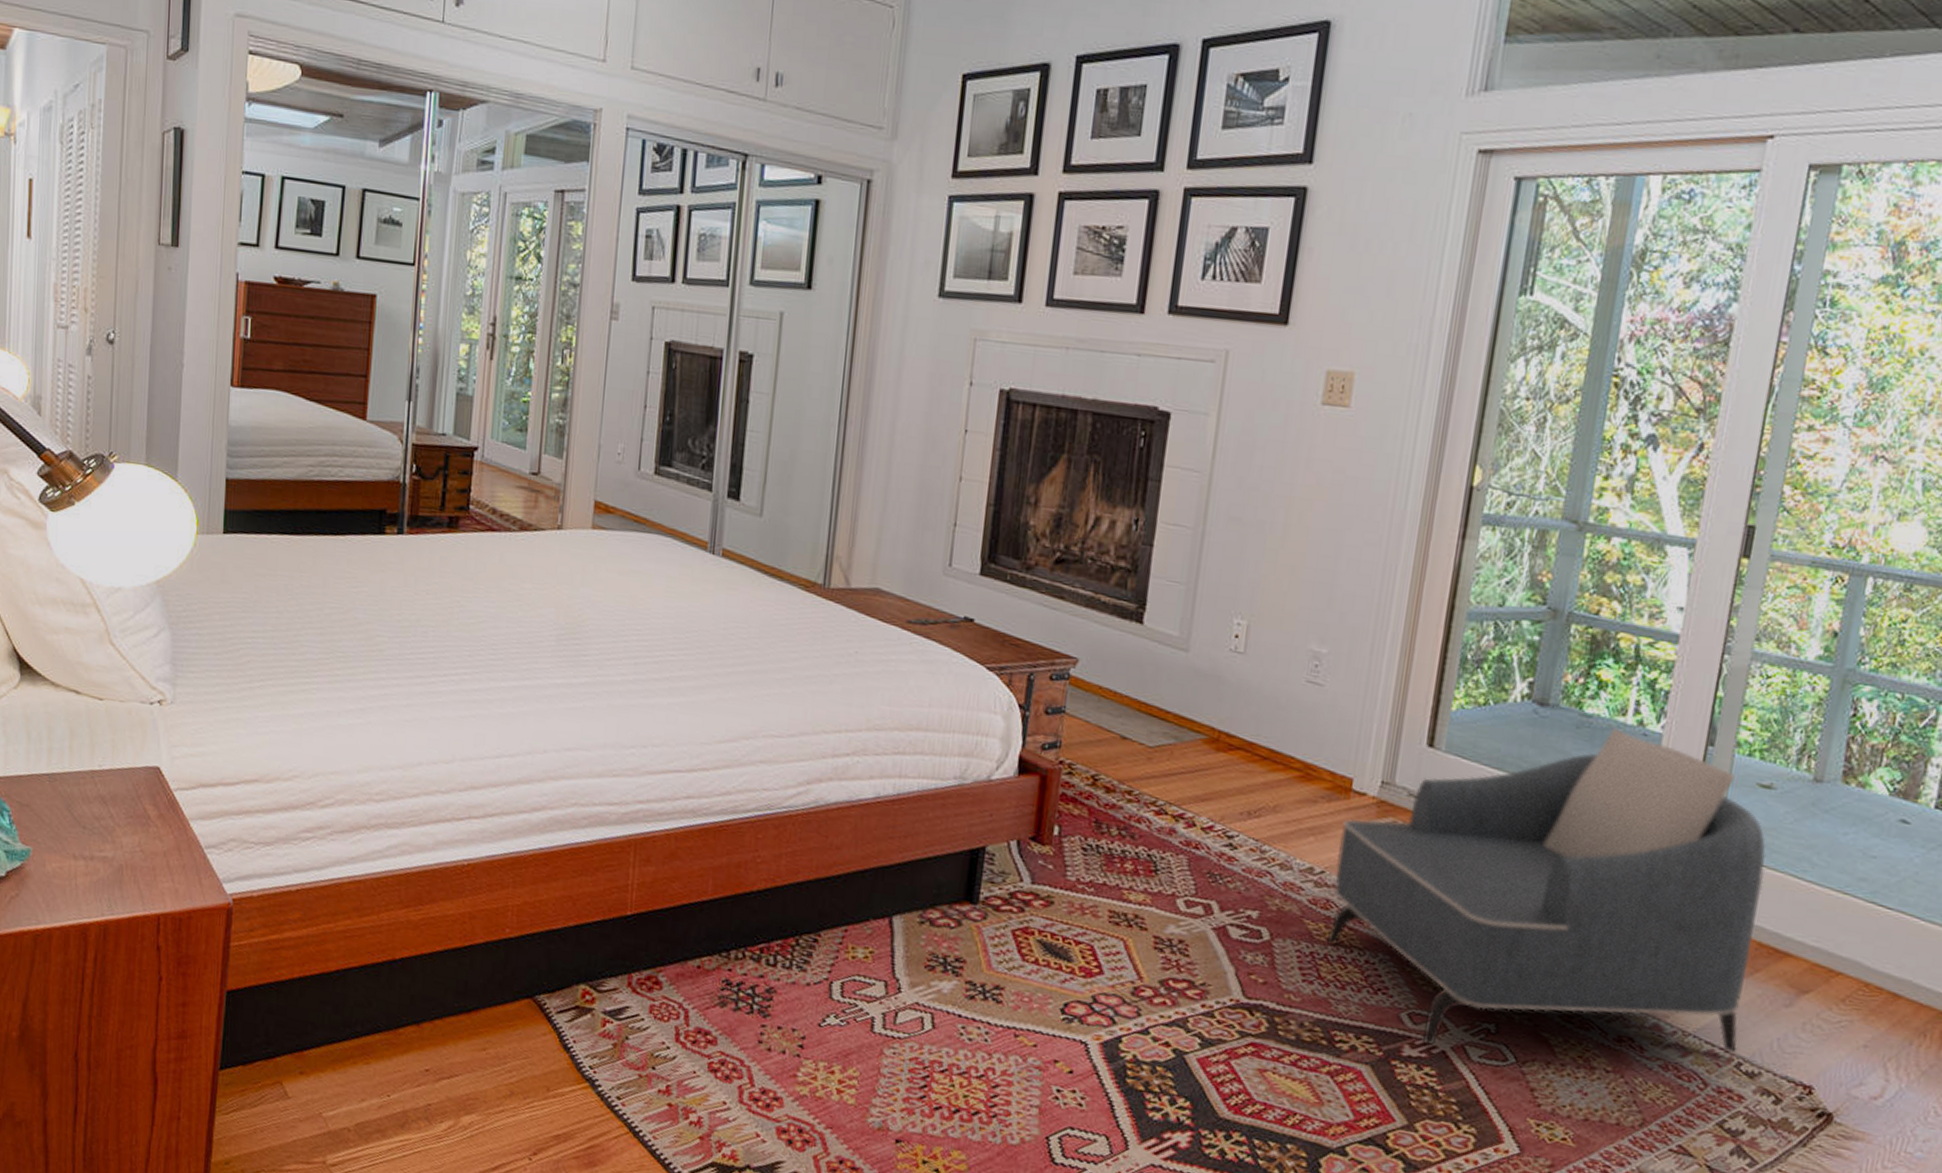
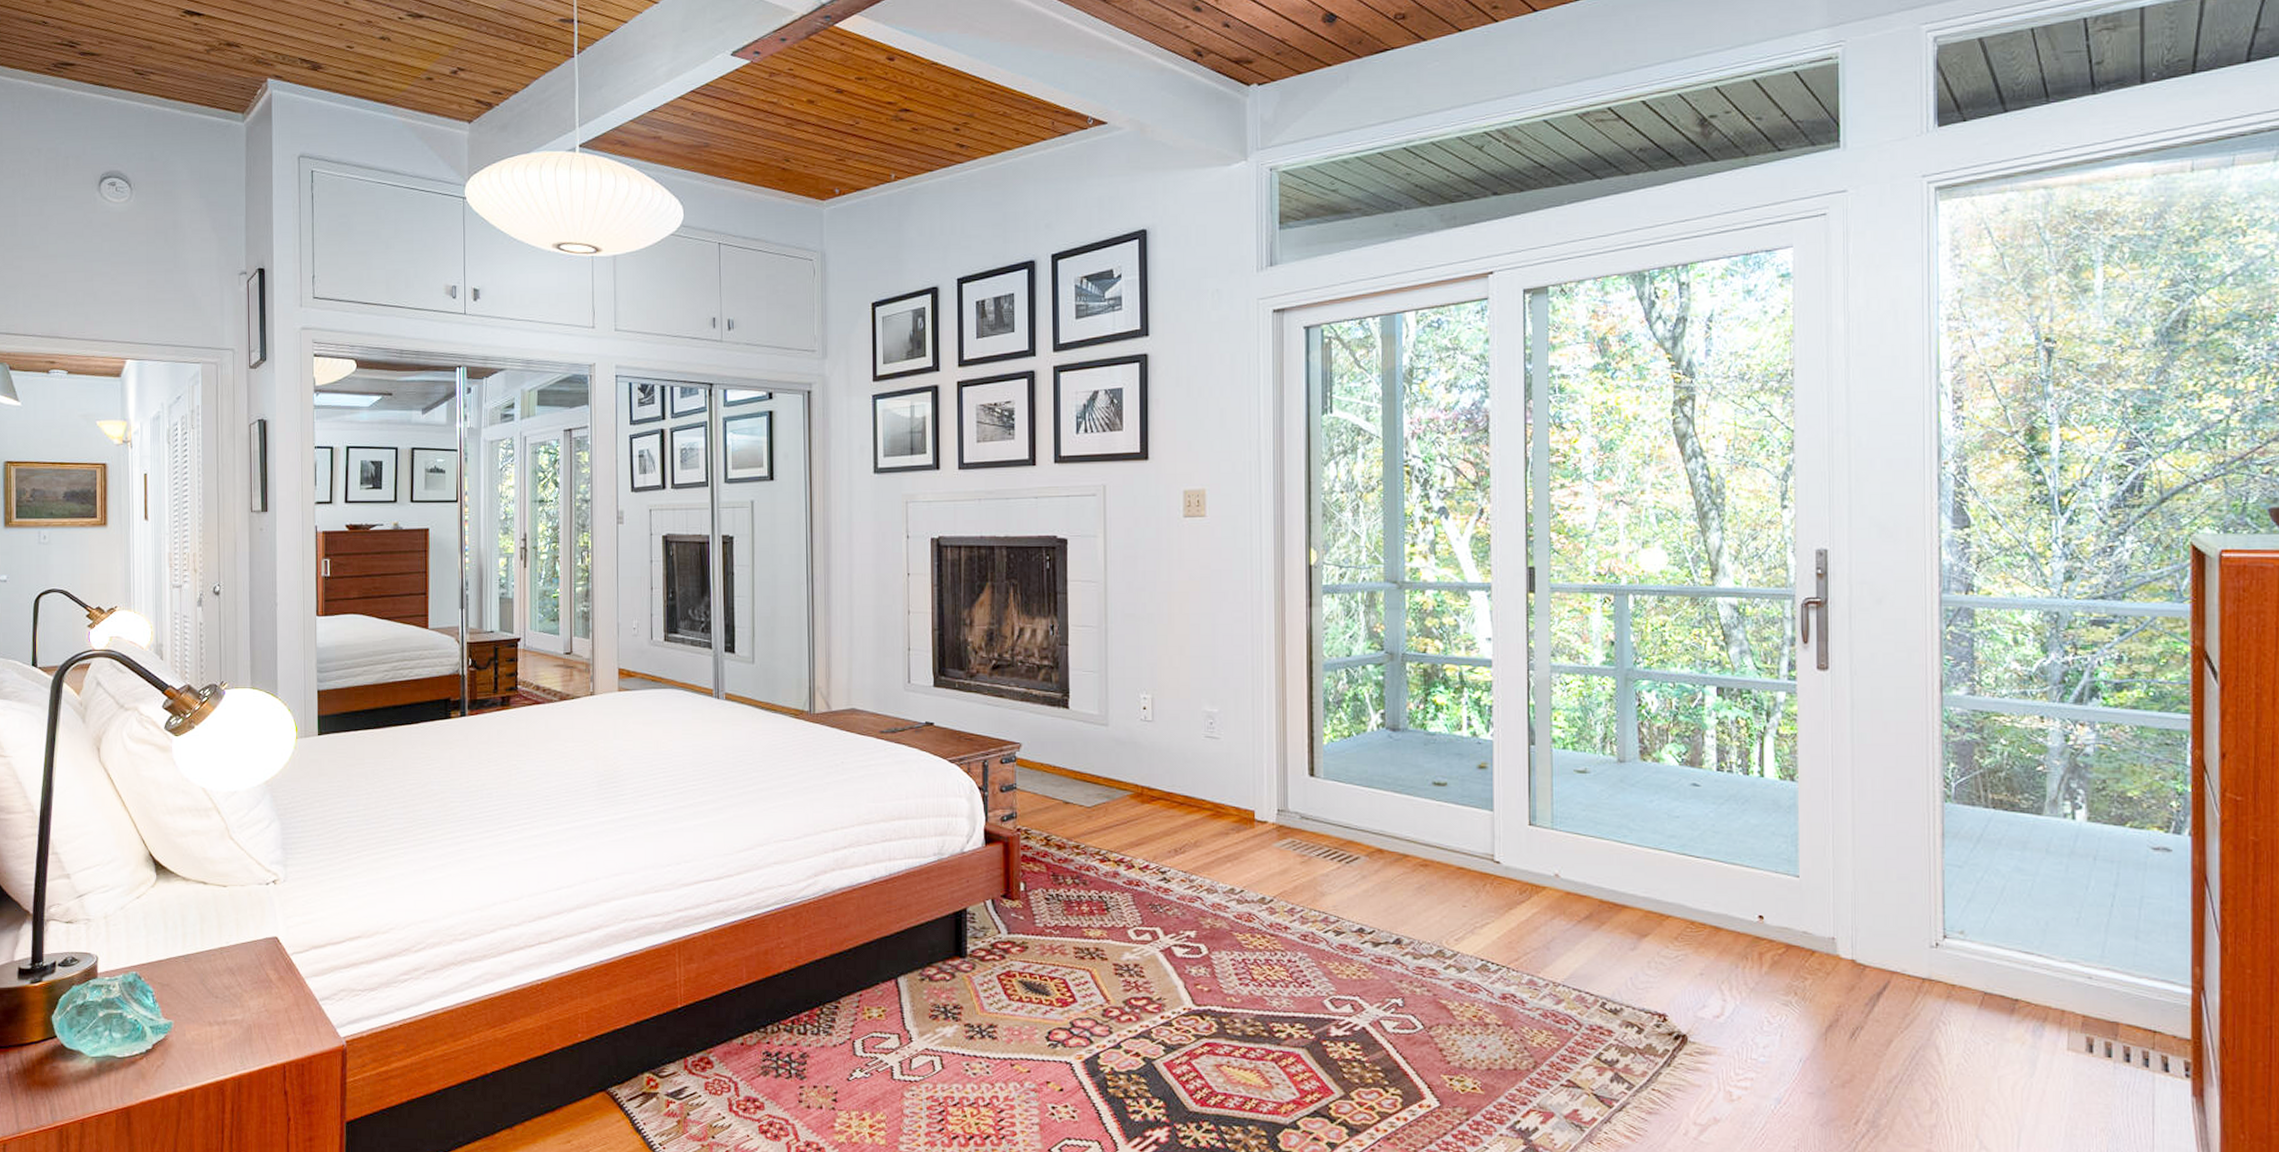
armchair: present [1326,728,1766,1052] -> none [1252,741,1599,1025]

